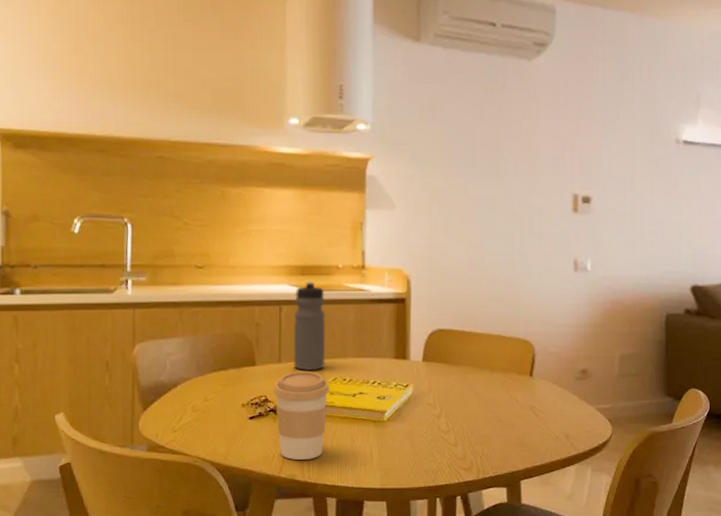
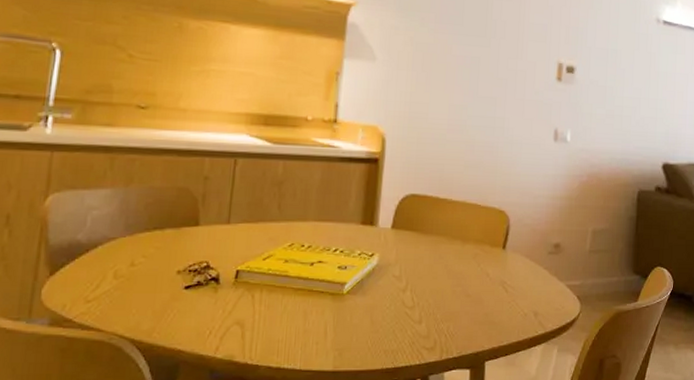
coffee cup: present [273,371,330,460] -> none [217,234,285,338]
water bottle: present [293,280,326,370] -> none [244,132,289,234]

